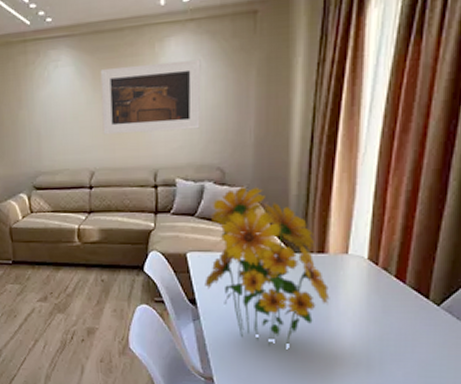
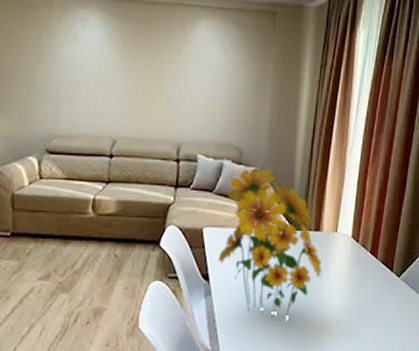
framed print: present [100,59,201,135] -> none [129,38,227,109]

